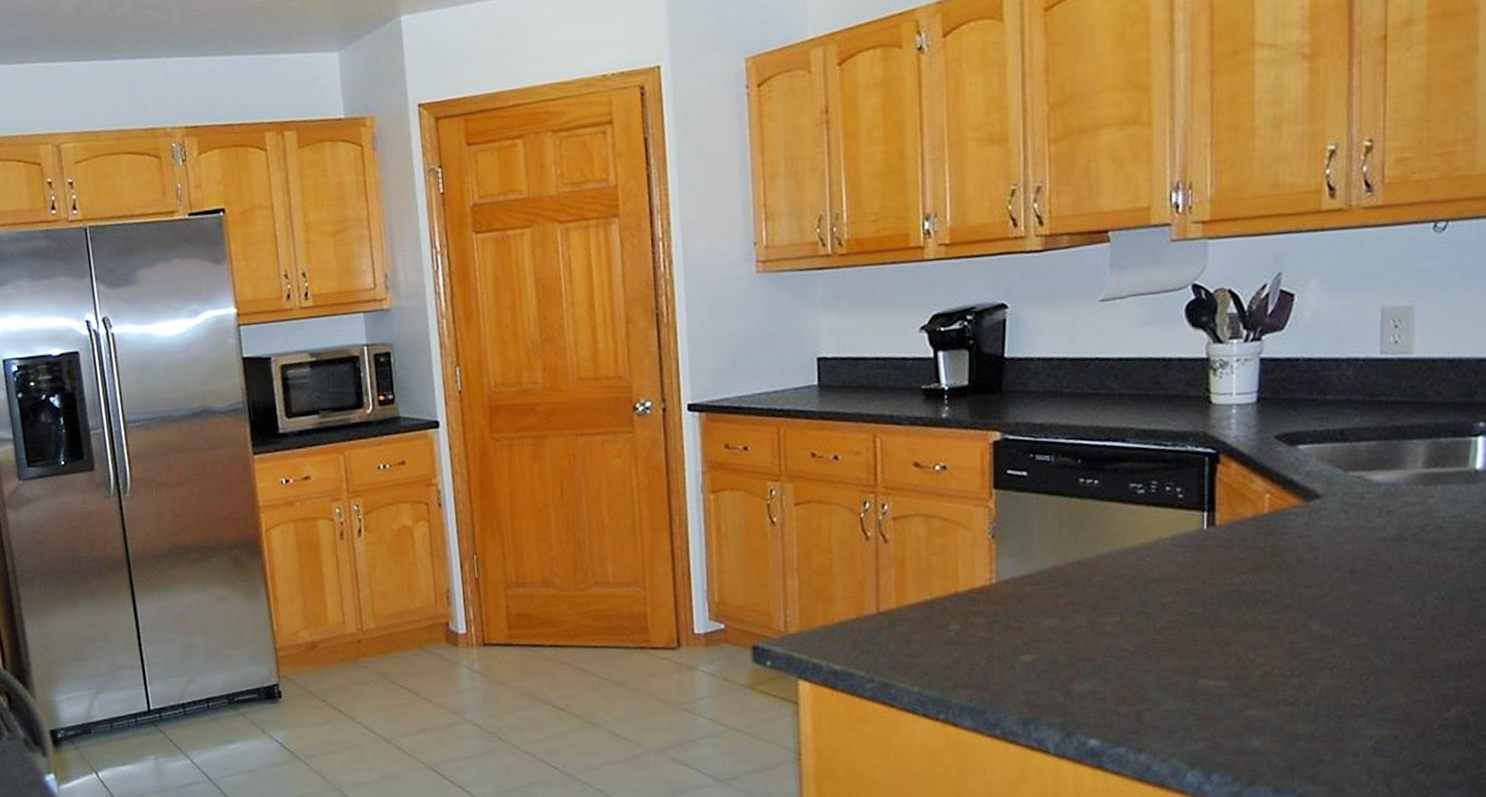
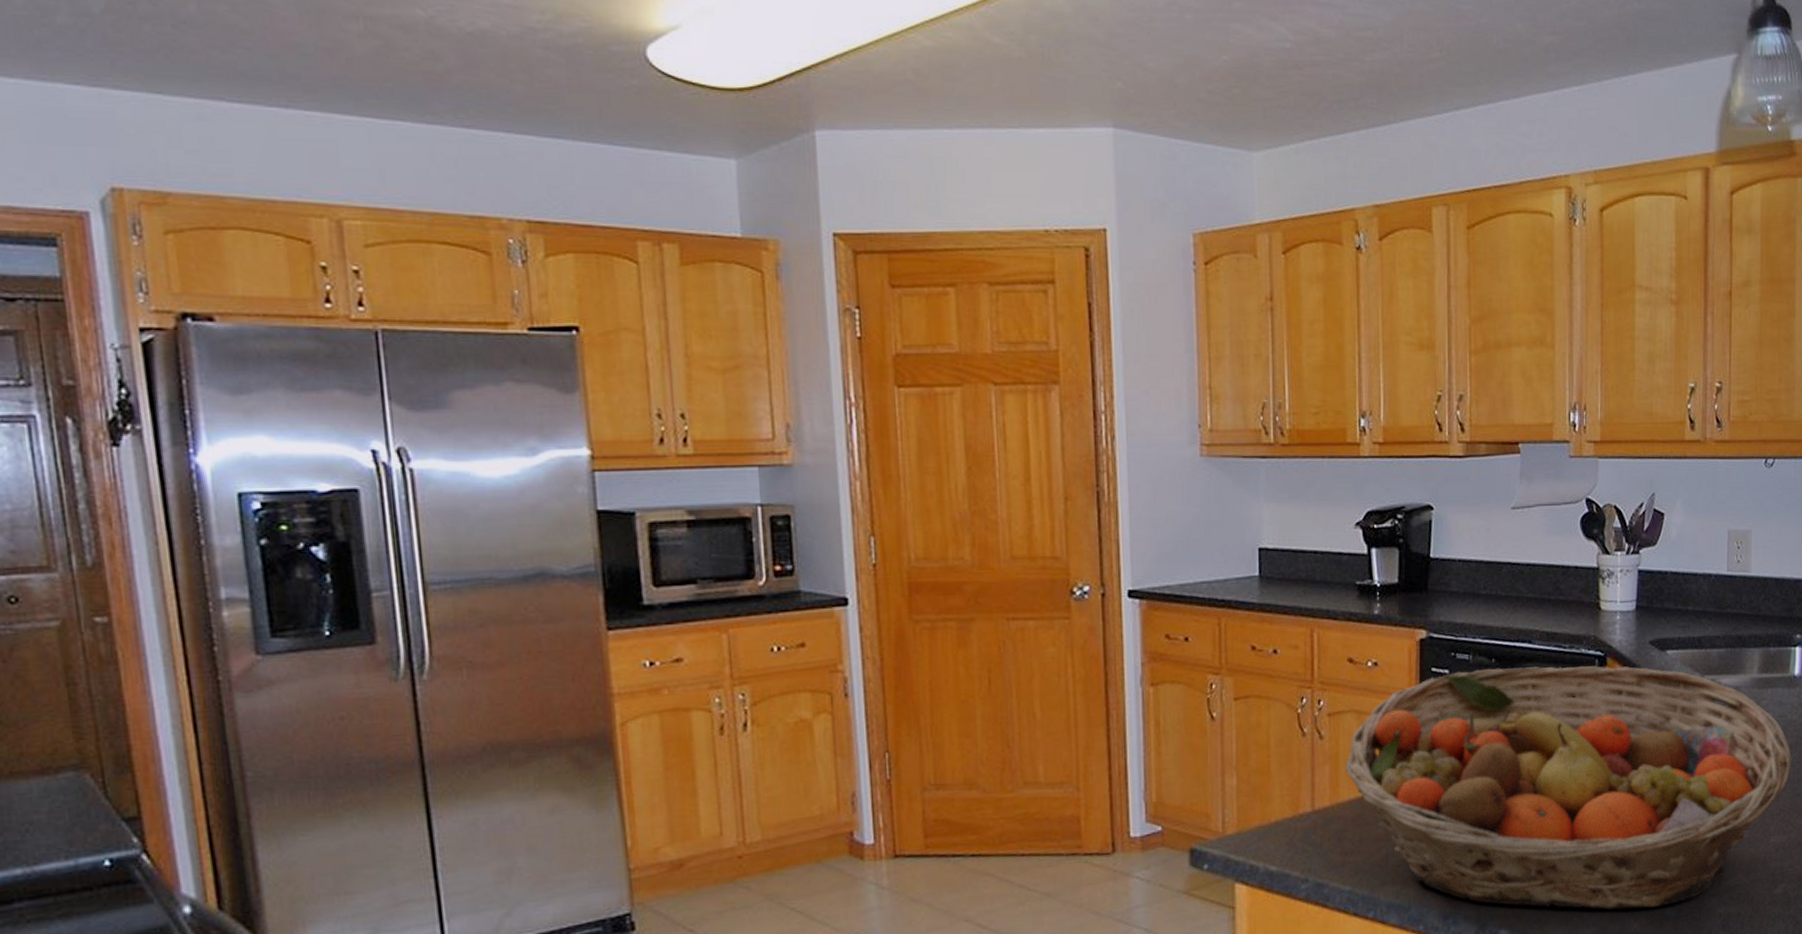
fruit basket: none [912,464,1472,725] -> present [1345,665,1792,910]

